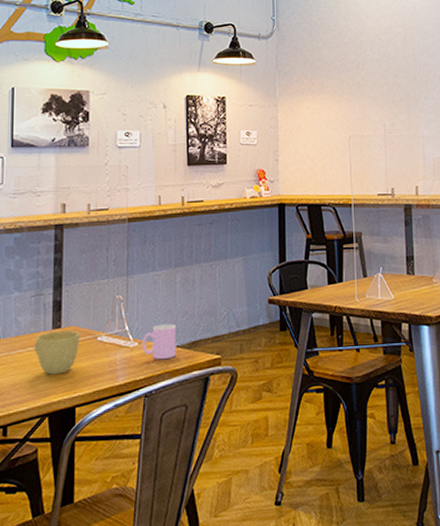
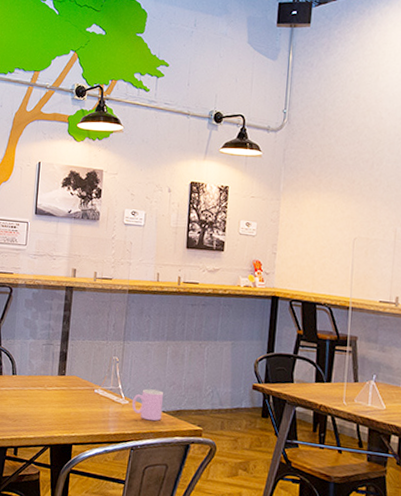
cup: present [34,330,80,375] -> none [42,377,80,415]

